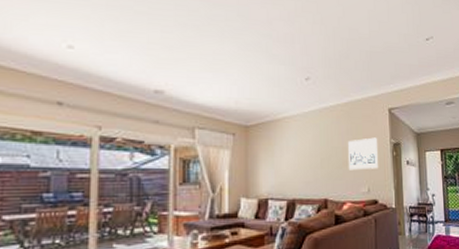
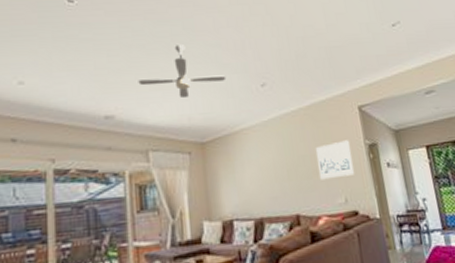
ceiling fan: none [190,30,274,83] -> present [138,45,227,99]

